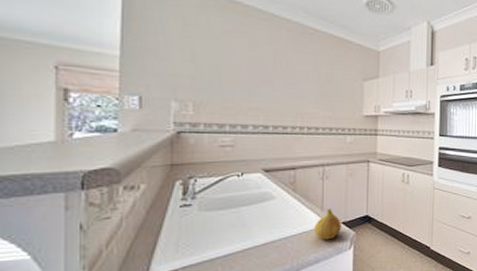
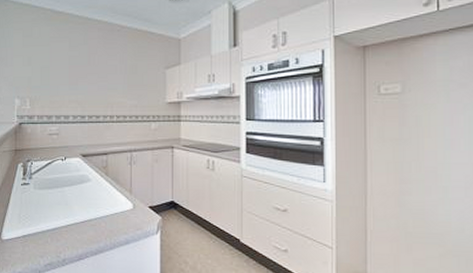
fruit: present [314,209,341,240] -> none [124,193,149,223]

